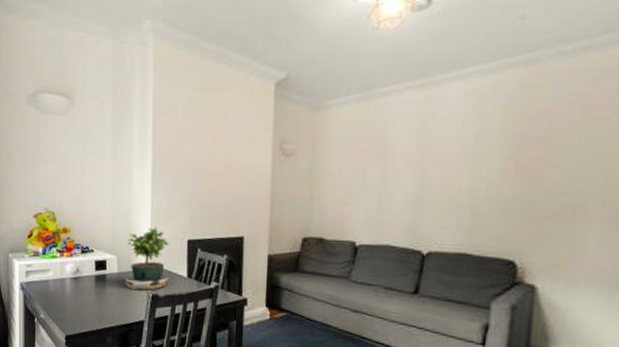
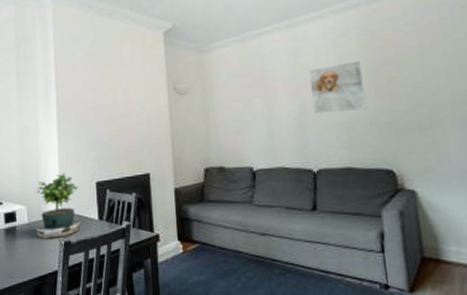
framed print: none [434,133,504,192] -> present [308,60,367,114]

